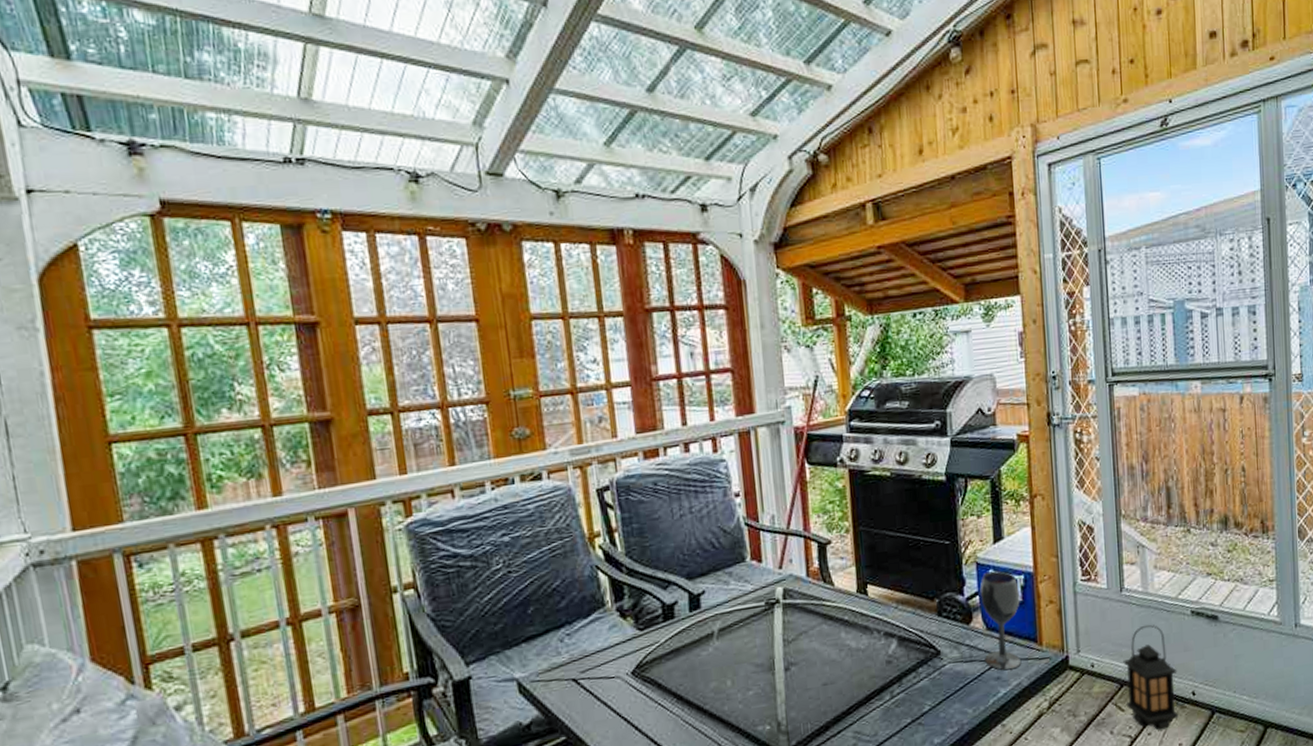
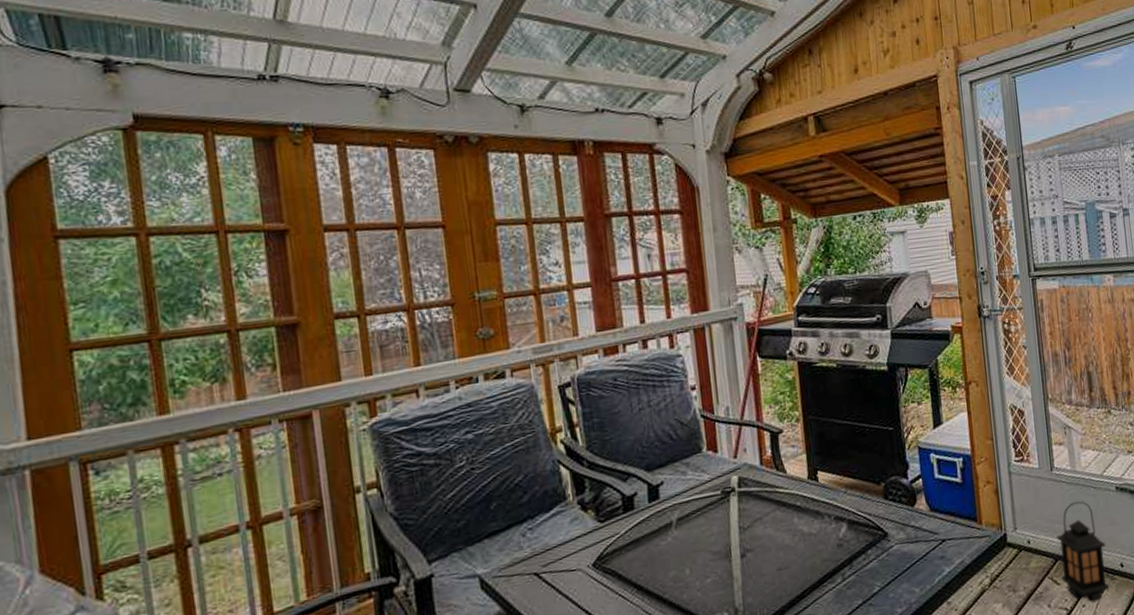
wine glass: present [980,570,1022,671] -> none [922,454,964,550]

